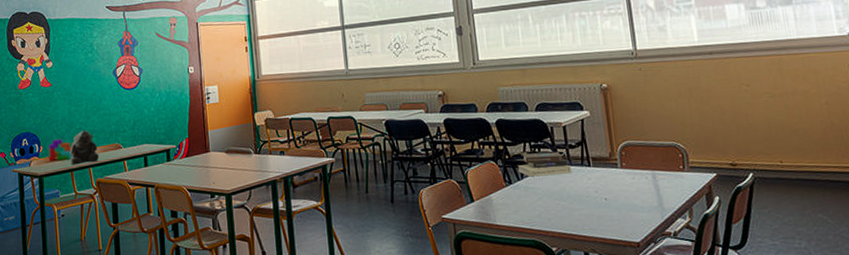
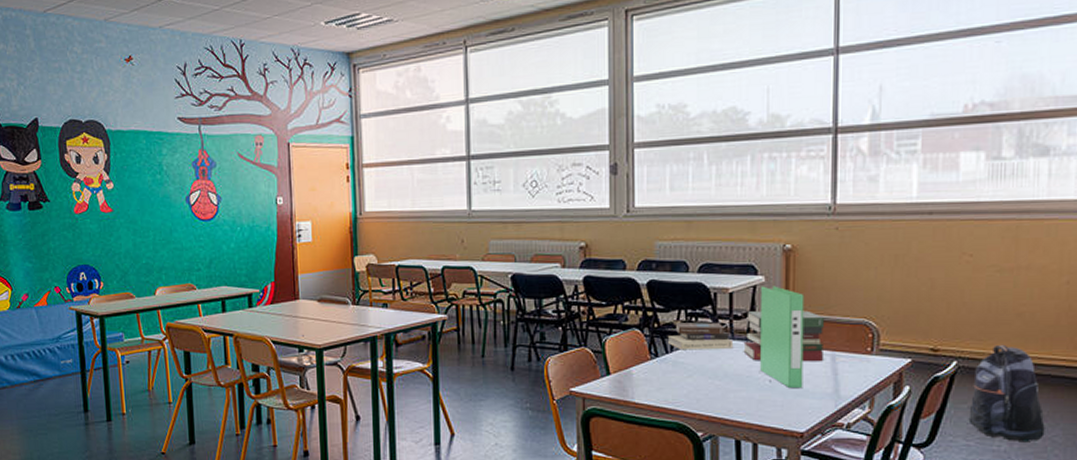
toy blocks: present [49,138,75,161] -> none [110,274,141,300]
stuffed animal: present [70,131,100,165] -> none [135,267,170,306]
books: none [579,137,646,183] -> present [743,310,825,362]
binder: none [587,118,633,204] -> present [760,286,805,387]
backpack: none [768,156,834,239] -> present [968,344,1045,443]

